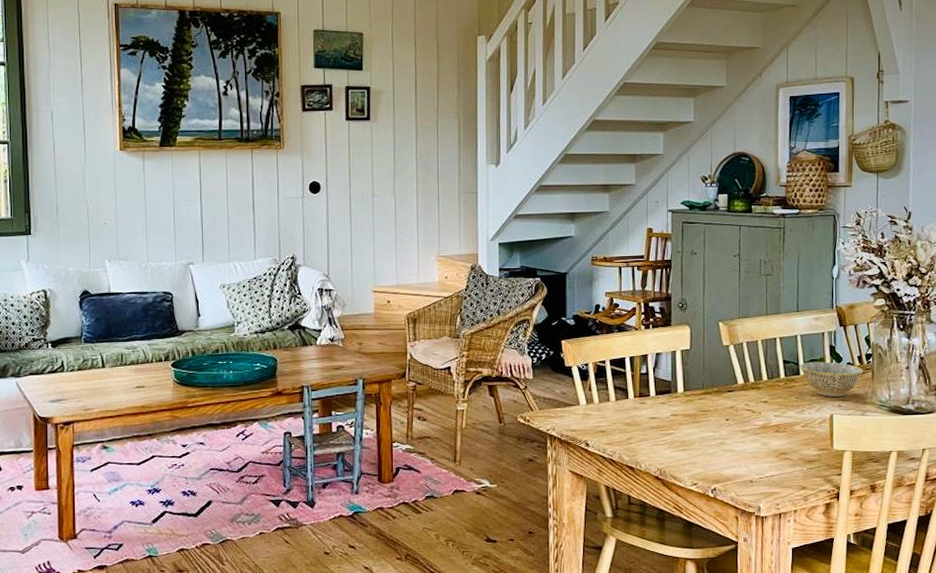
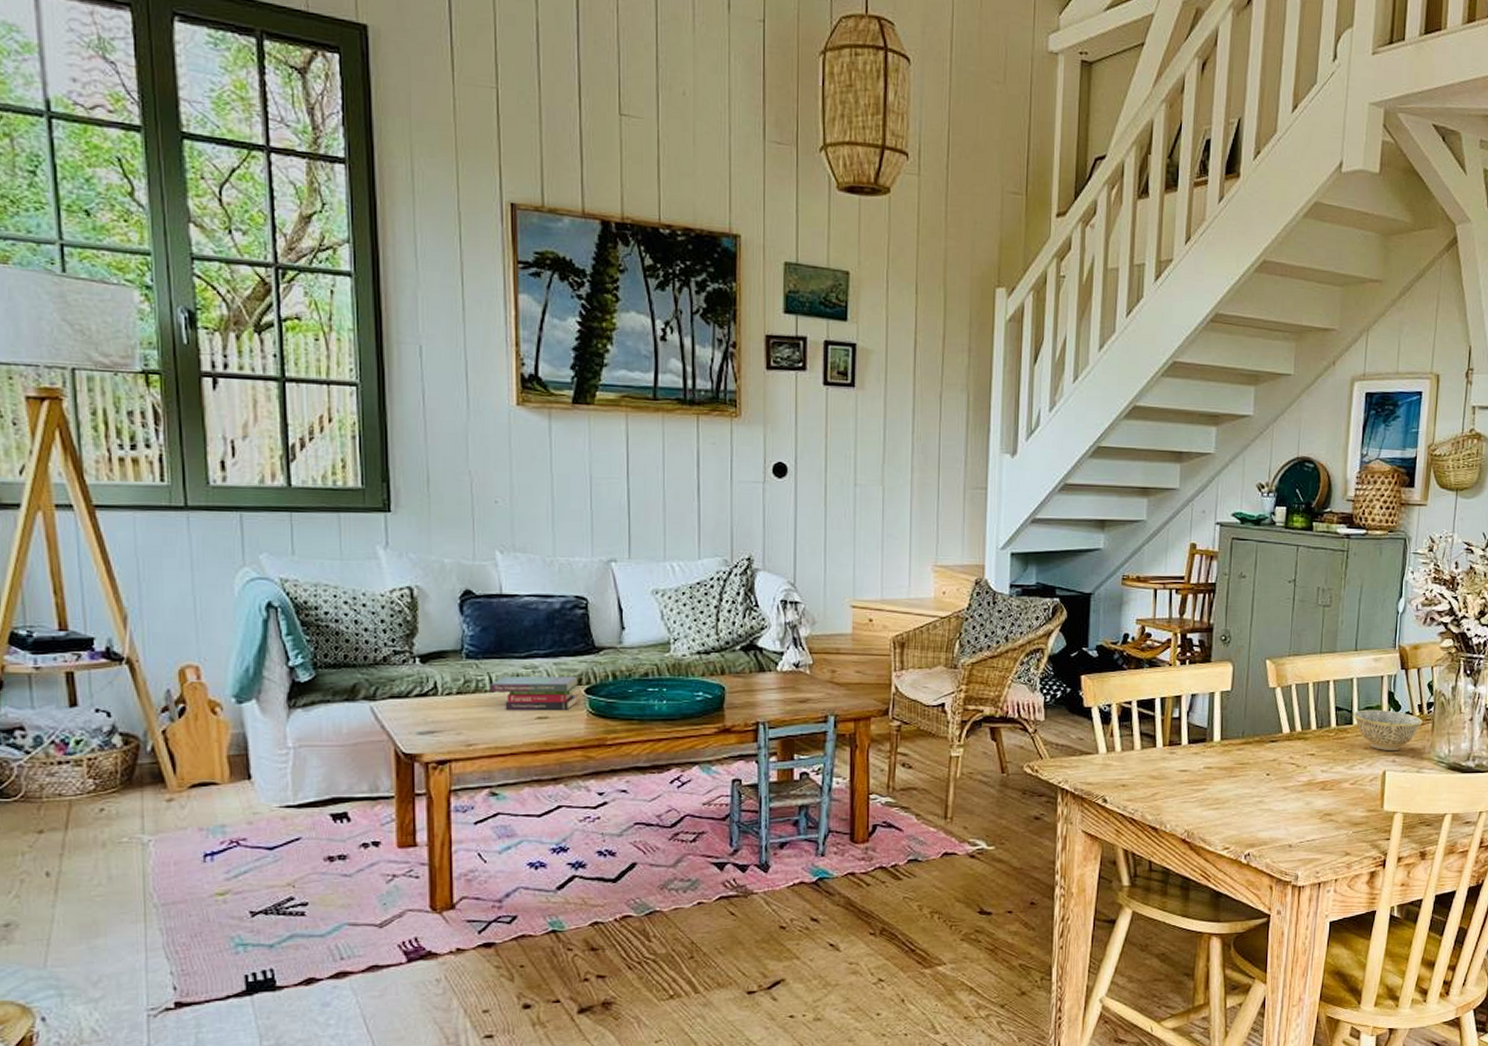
books: none [102,354,167,383] -> present [490,676,579,711]

